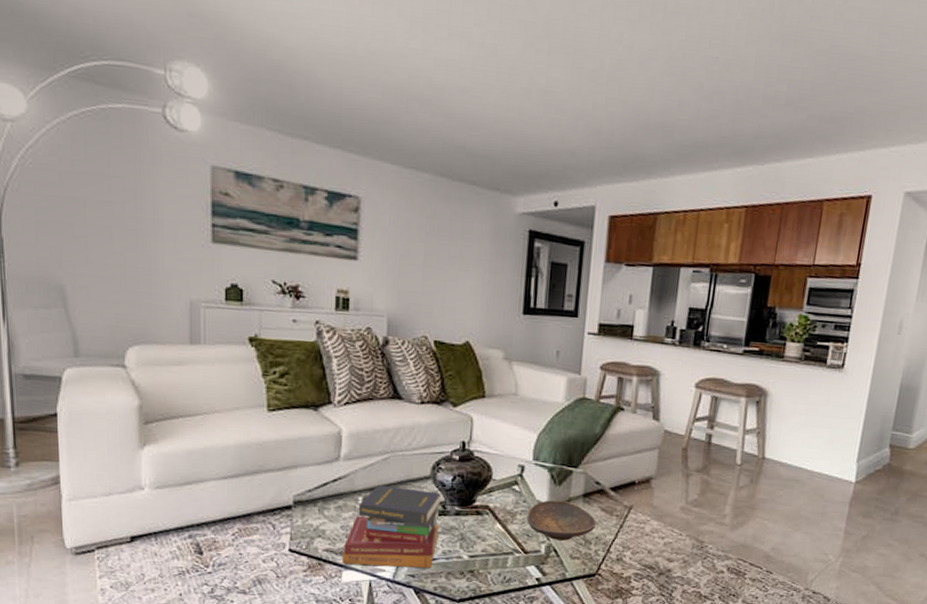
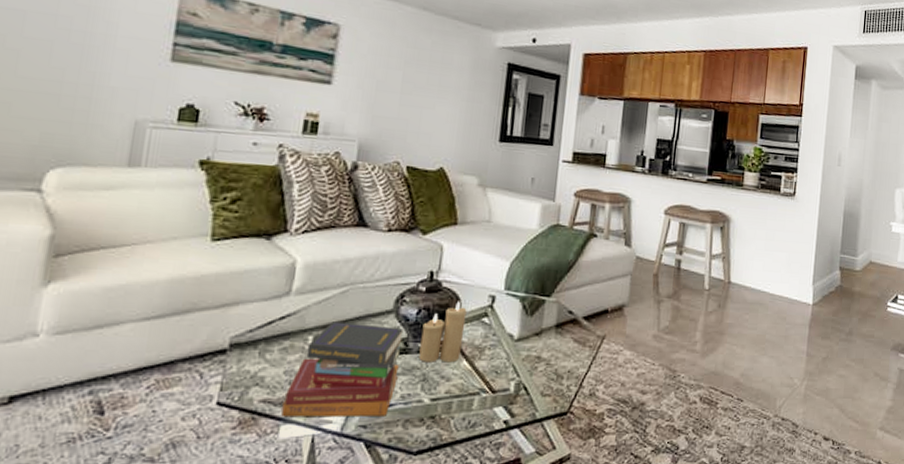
candle: none [456,469,498,525] -> present [419,301,467,363]
decorative bowl: present [527,499,596,541] -> none [496,331,569,376]

